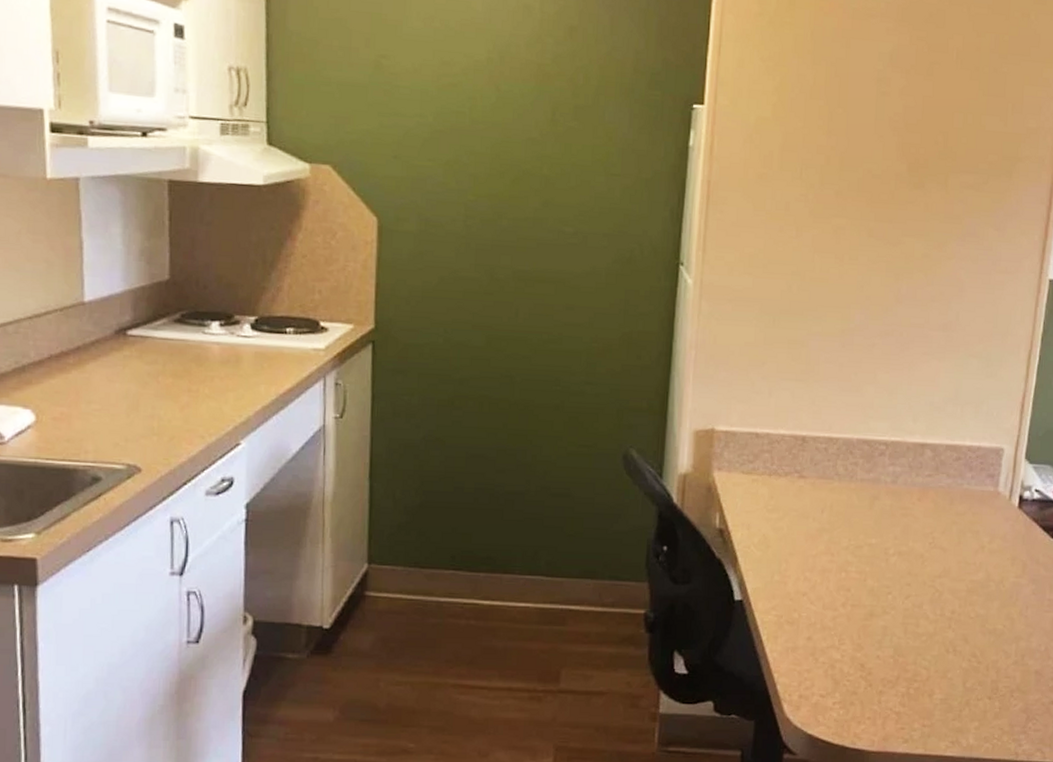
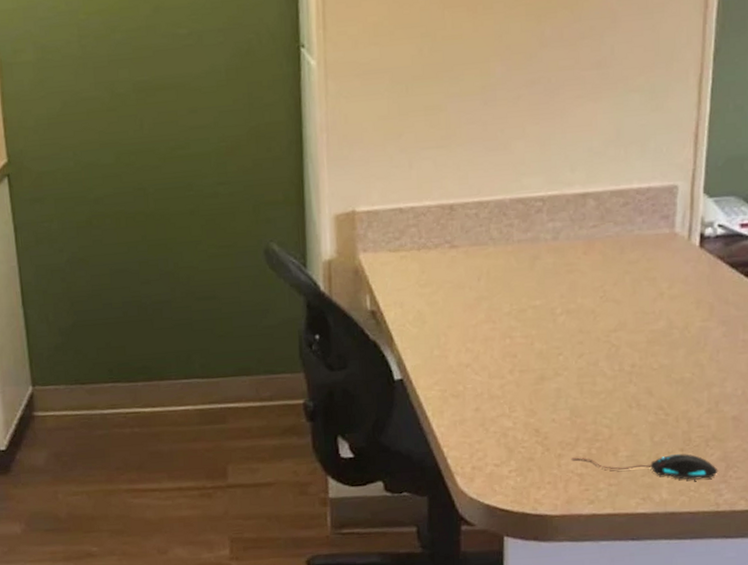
mouse: none [891,695,1020,728] -> present [571,454,718,480]

